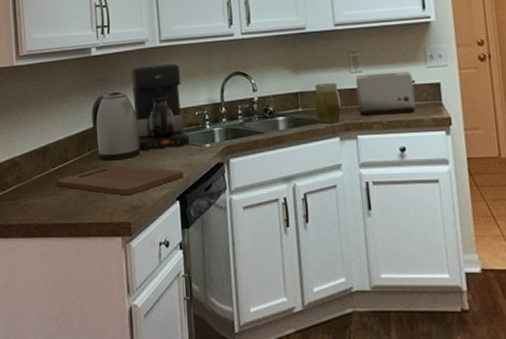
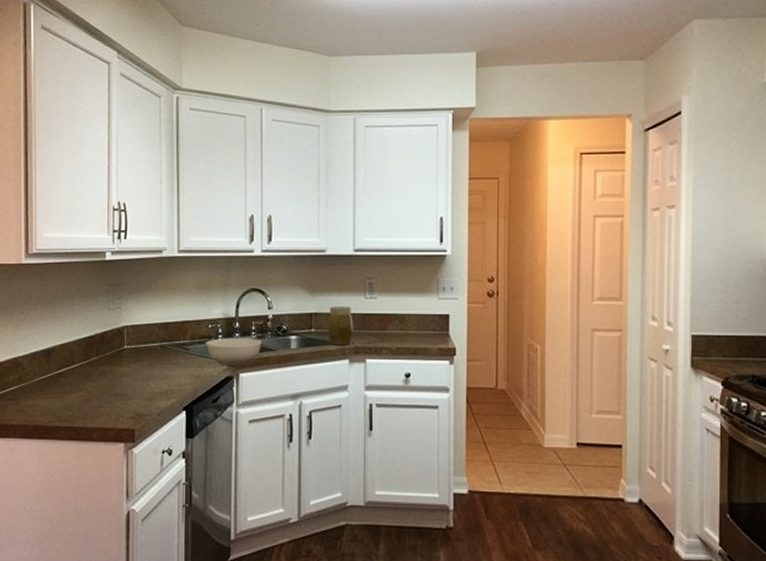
cutting board: present [56,164,183,196] -> none [60,371,192,403]
kettle: present [91,91,140,161] -> none [102,298,149,367]
coffee maker: present [130,63,190,150] -> none [145,274,201,359]
bowl: none [193,122,250,152] -> present [205,337,262,366]
toaster: present [355,71,416,116] -> none [369,301,427,342]

